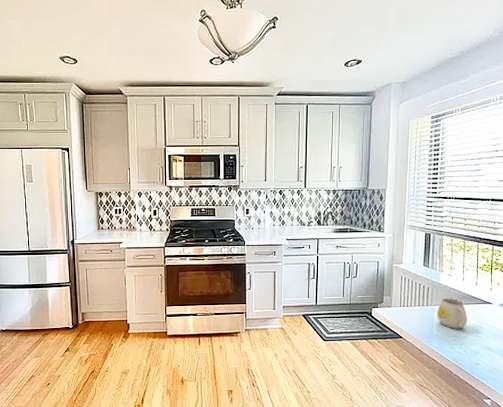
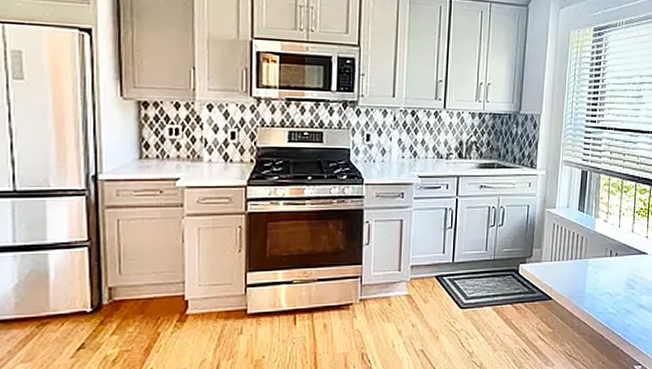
mug: present [437,298,468,329] -> none [590,249,622,285]

